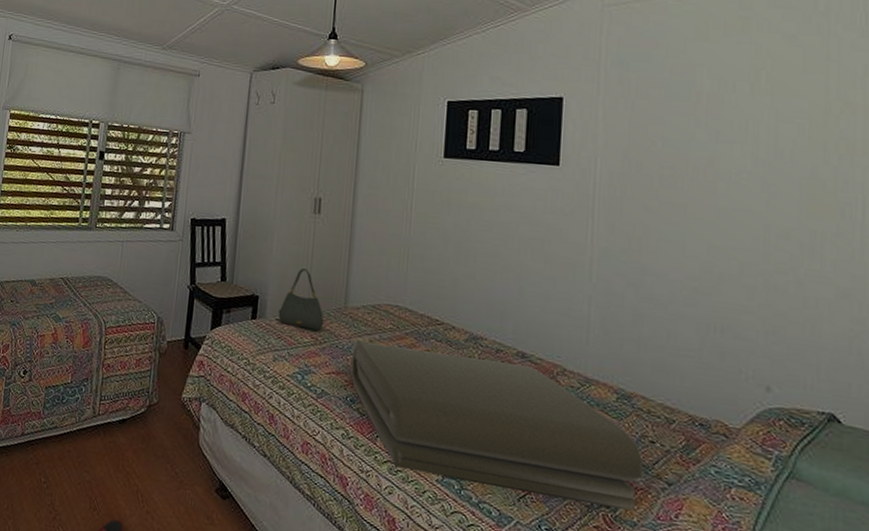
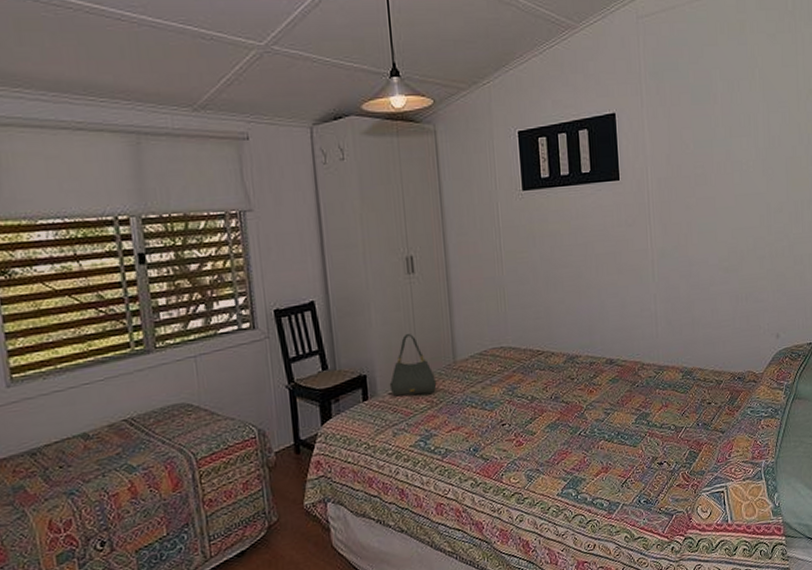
towel: present [350,341,644,511] -> none [467,369,706,497]

